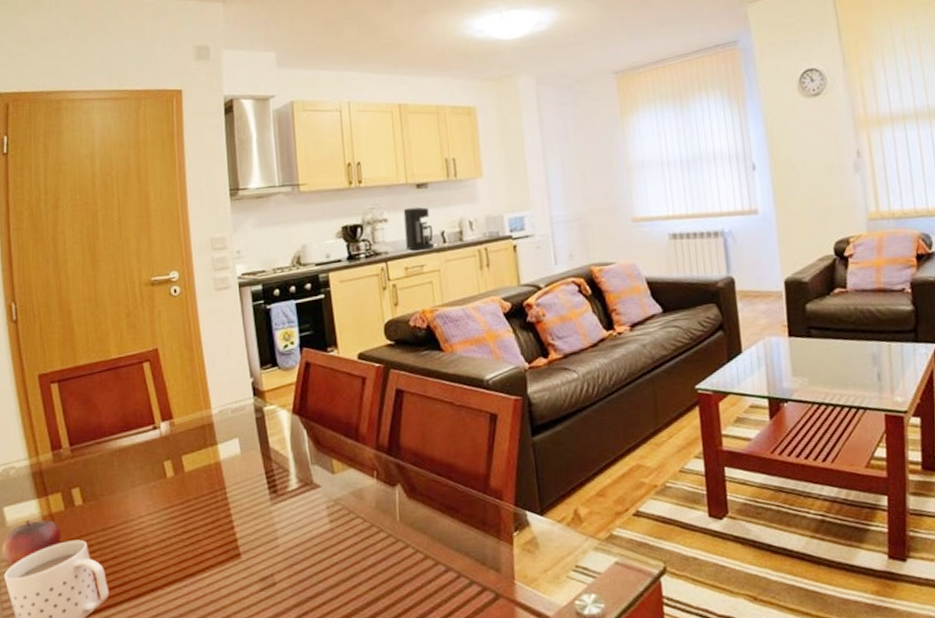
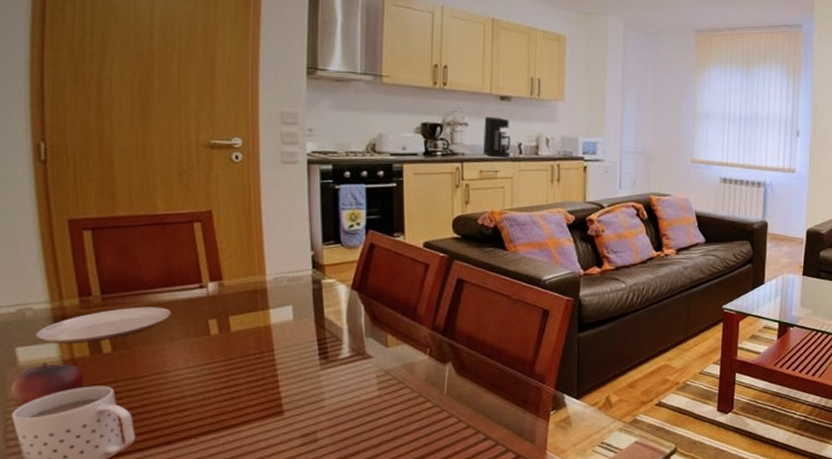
plate: none [19,453,131,500] -> present [36,307,172,344]

